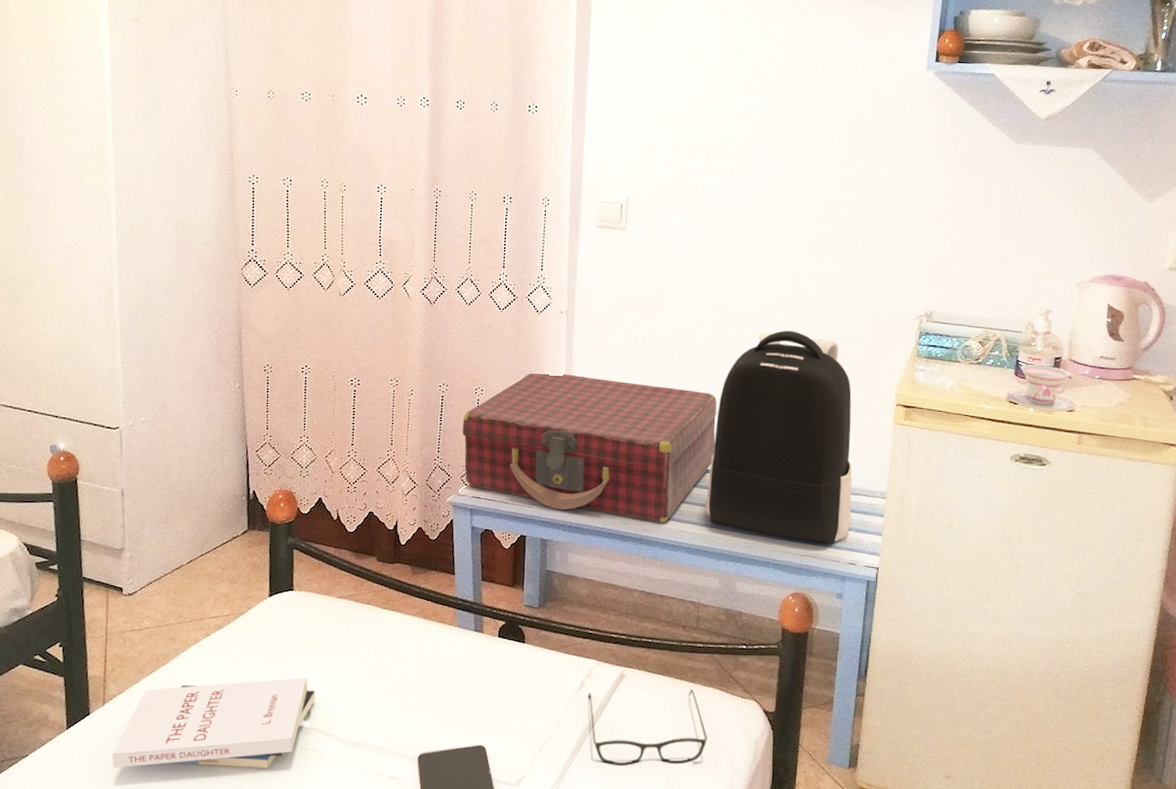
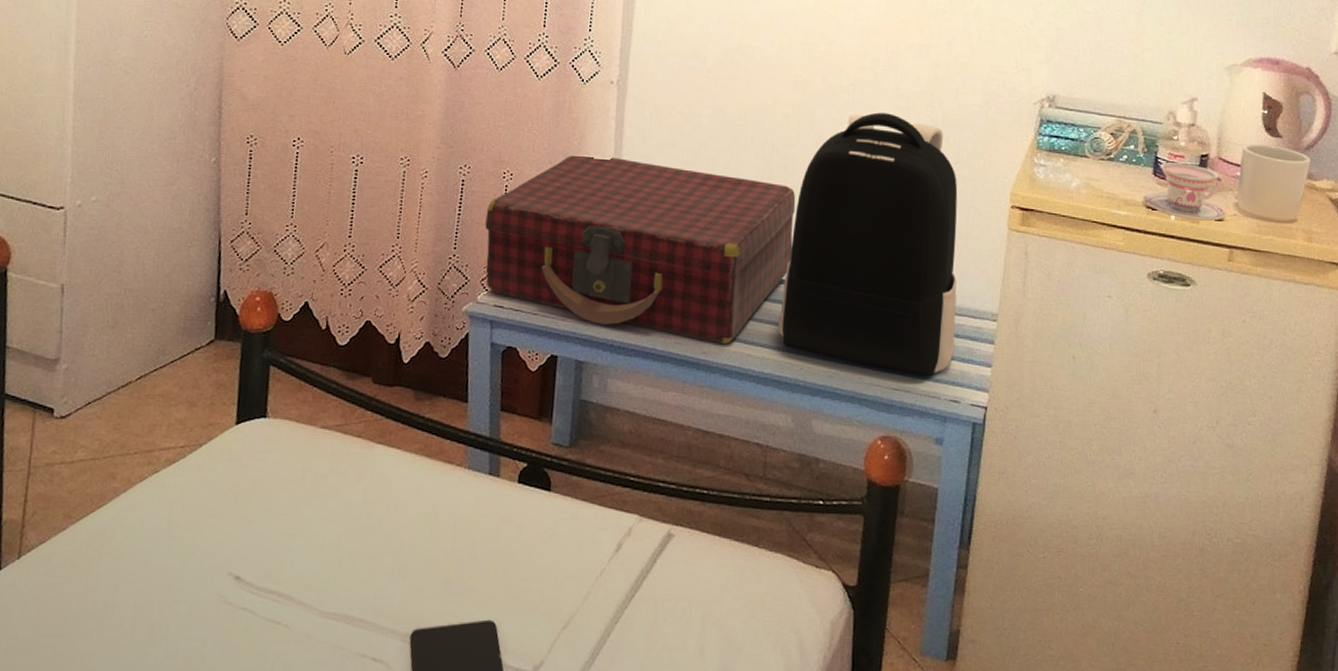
books: present [112,677,316,768] -> none [24,528,288,645]
eyeglasses: present [588,689,708,766] -> none [627,555,773,652]
mug: none [1085,347,1147,411] -> present [1236,143,1311,222]

